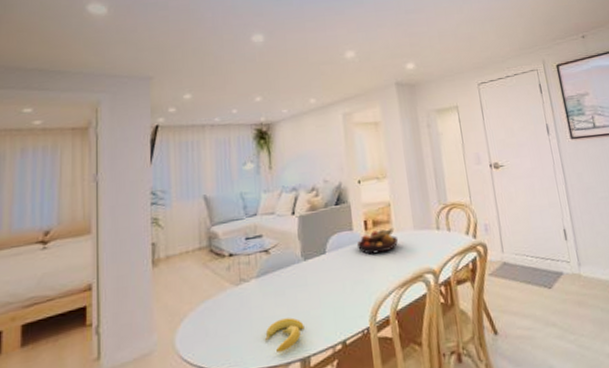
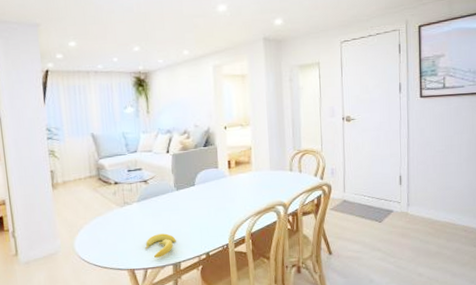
fruit bowl: present [356,227,399,255] -> none [220,167,257,188]

